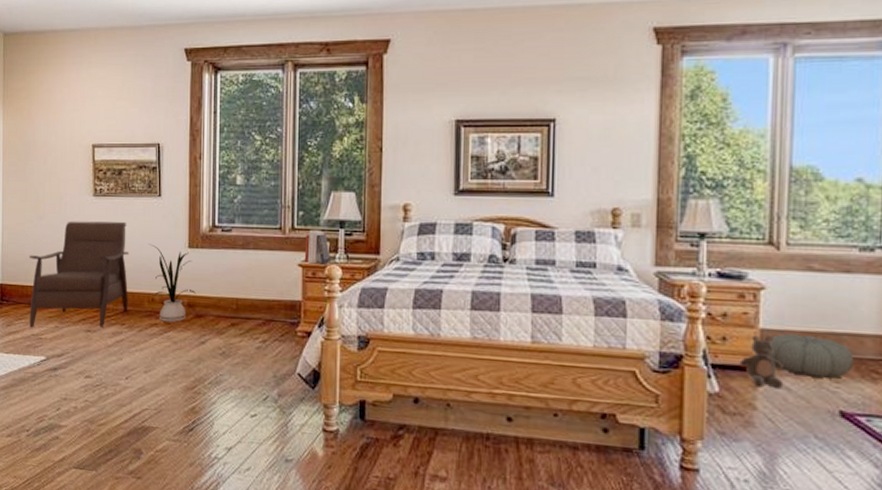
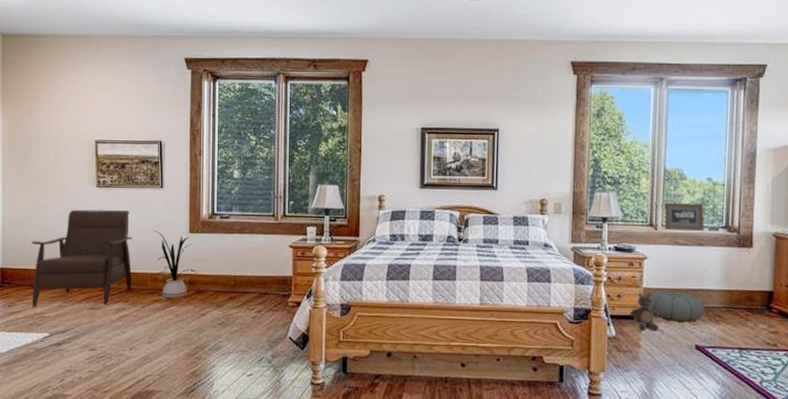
books: present [304,229,332,265] -> none [294,216,318,246]
picture frame: none [790,212,853,252] -> present [664,202,705,231]

